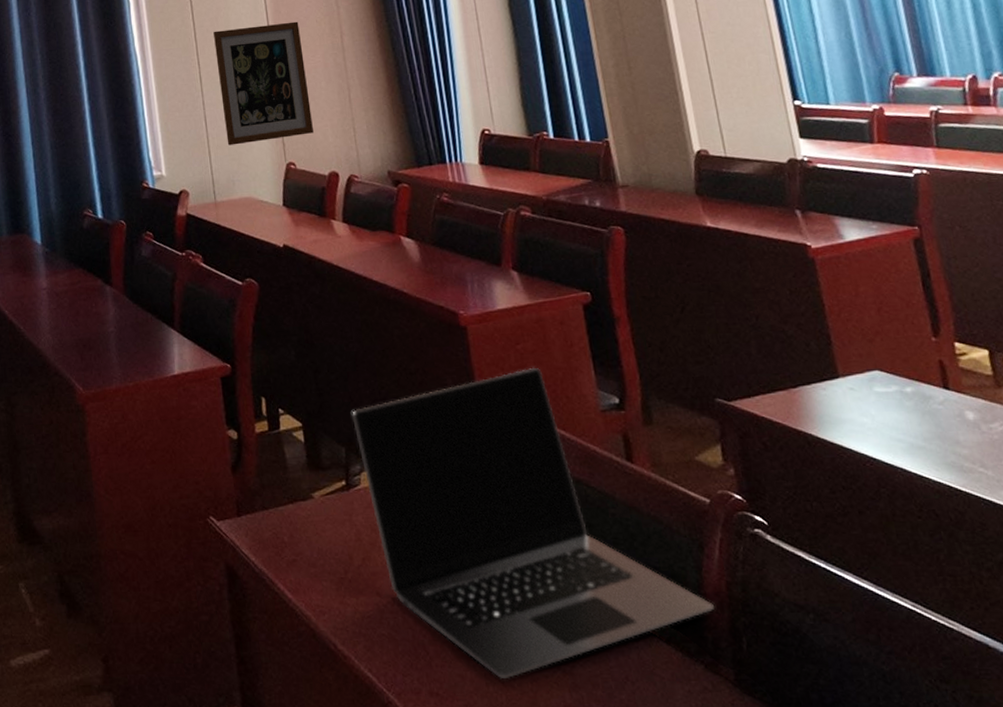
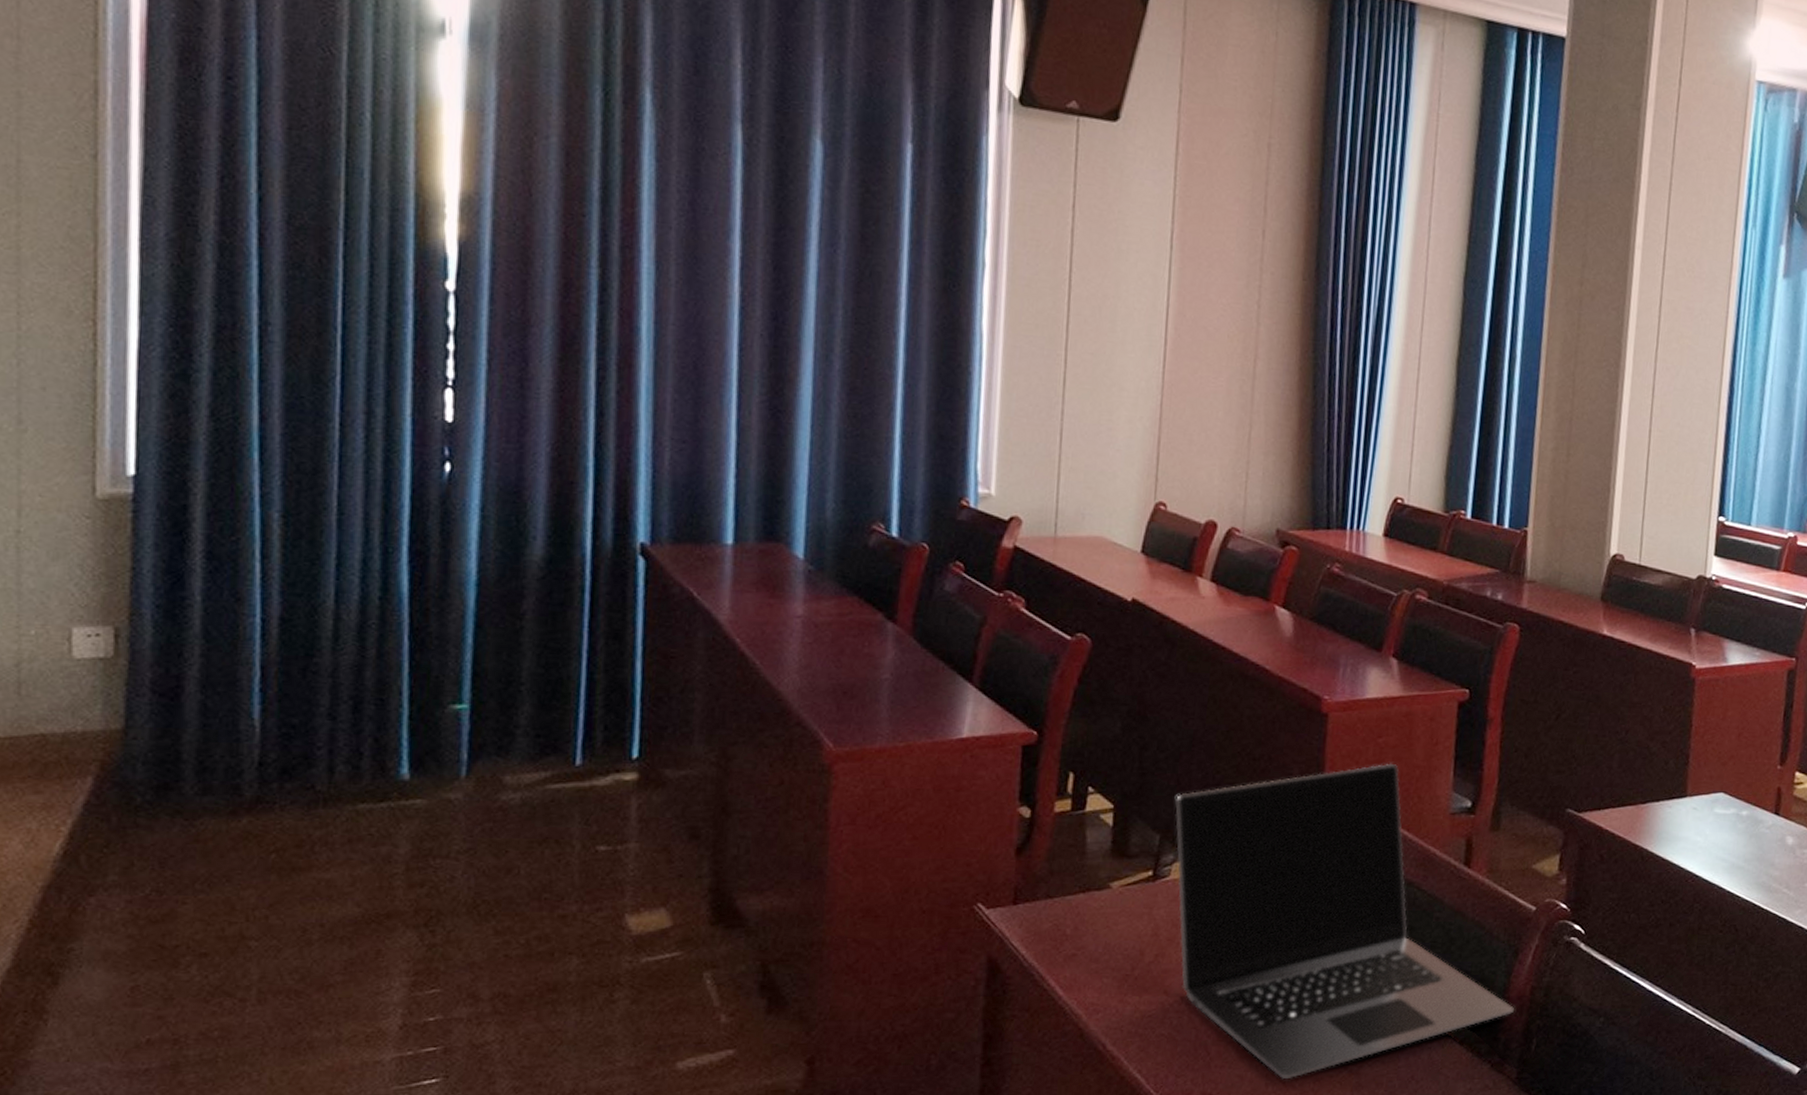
wall art: present [213,21,314,145] -> none [1084,323,1205,472]

